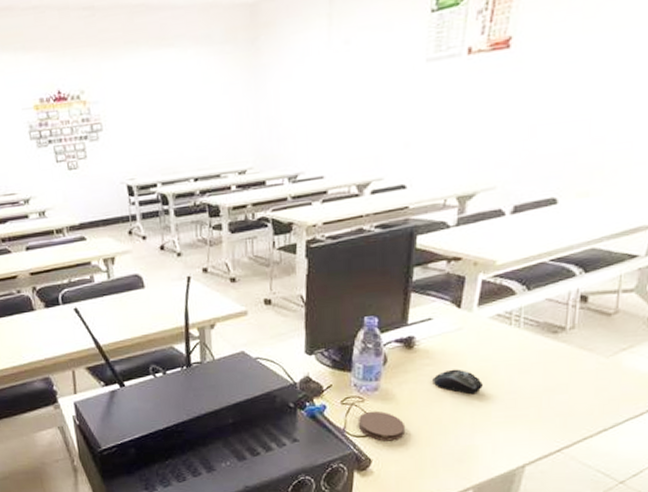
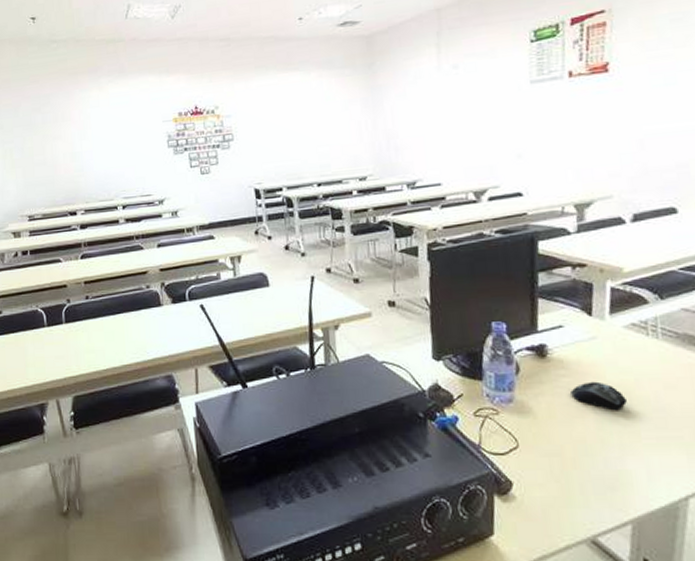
coaster: present [358,410,406,441] -> none [493,425,547,461]

